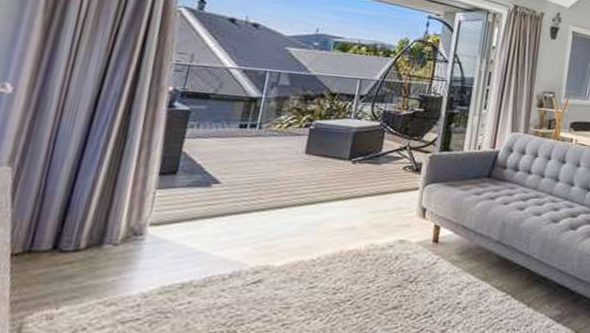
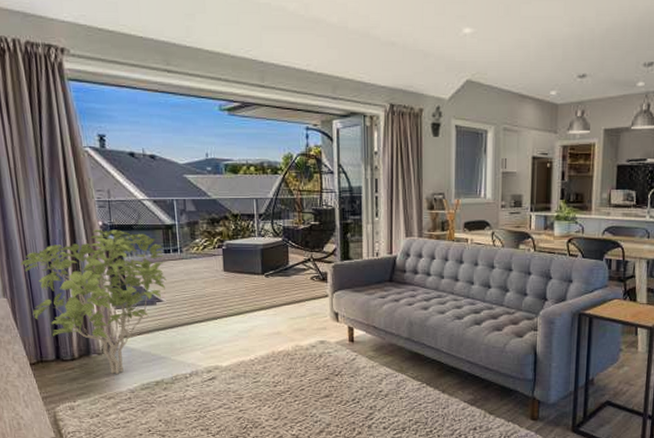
shrub: none [40,95,239,273] -> present [20,229,167,375]

